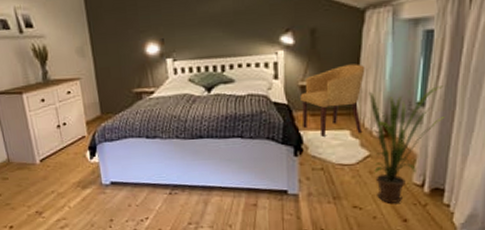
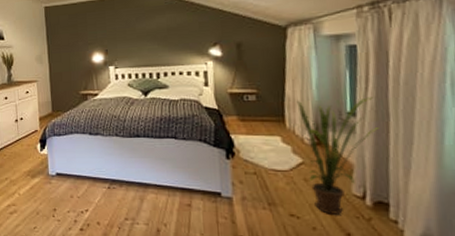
chair: present [300,63,366,137] -> none [230,74,293,141]

